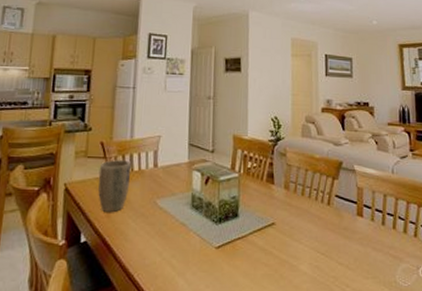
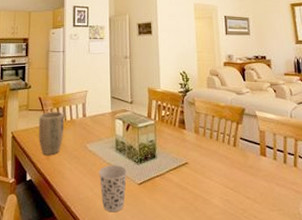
cup: none [169,225,204,281] -> present [98,165,128,212]

